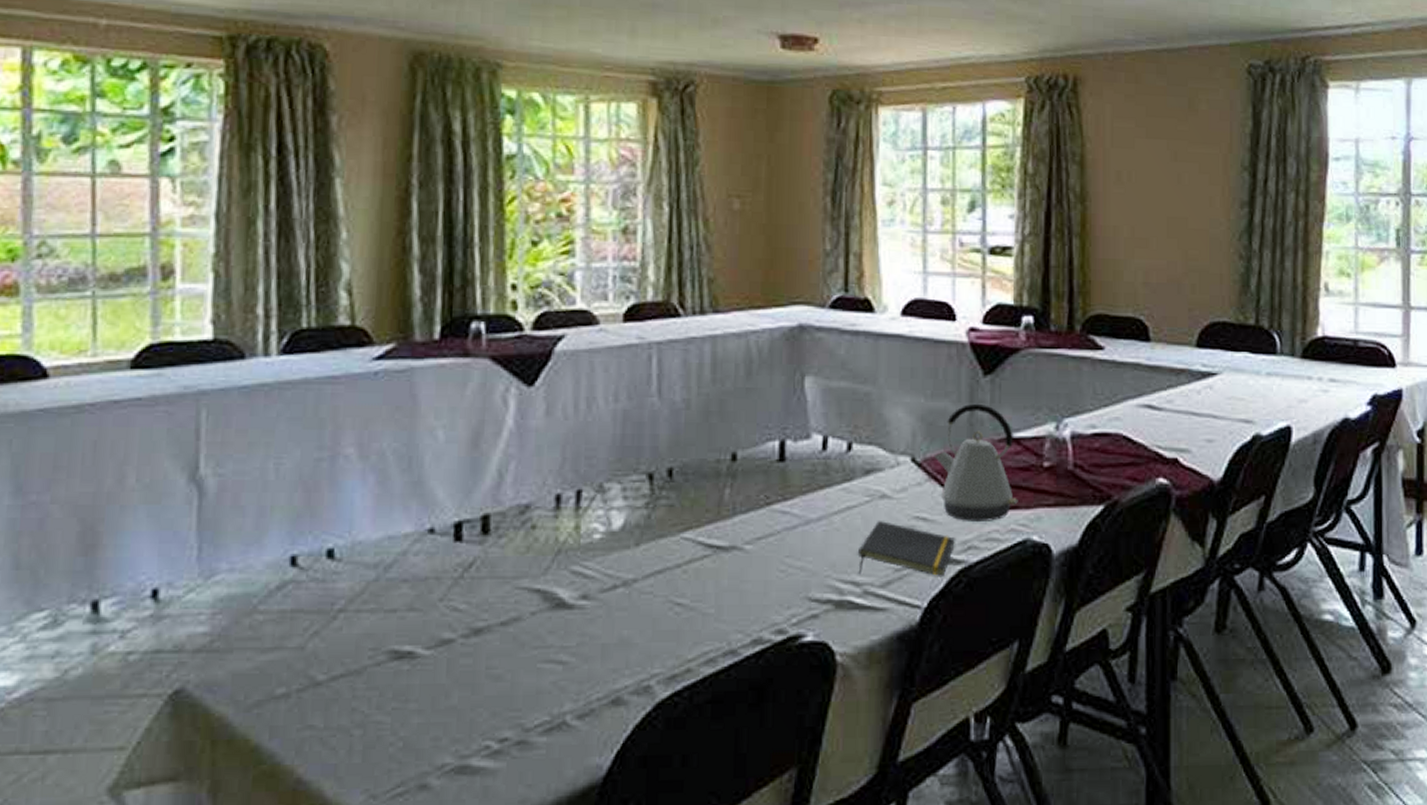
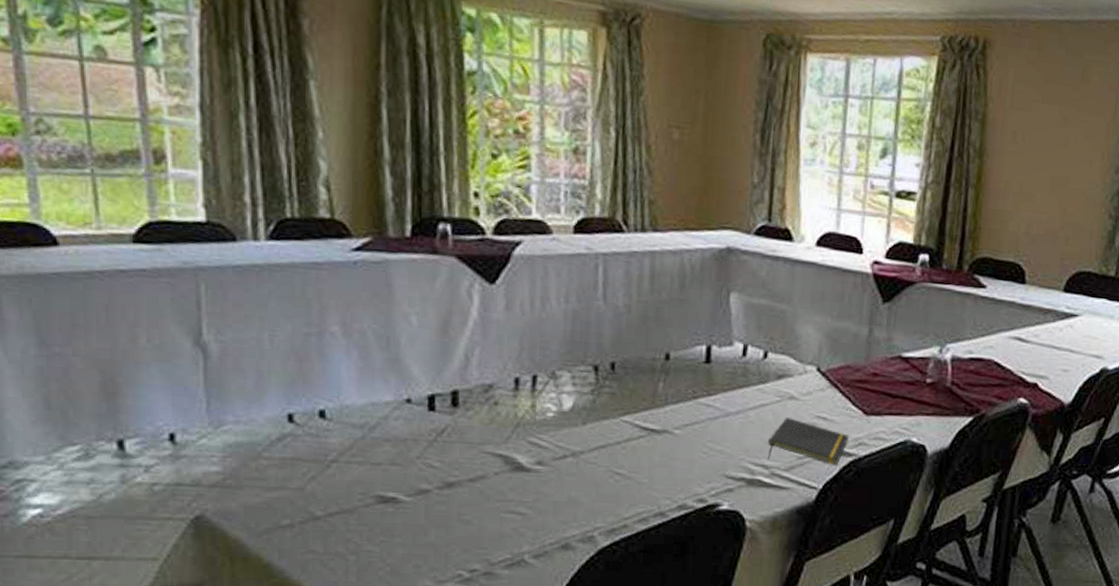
kettle: present [935,403,1018,521] -> none [836,325,904,424]

